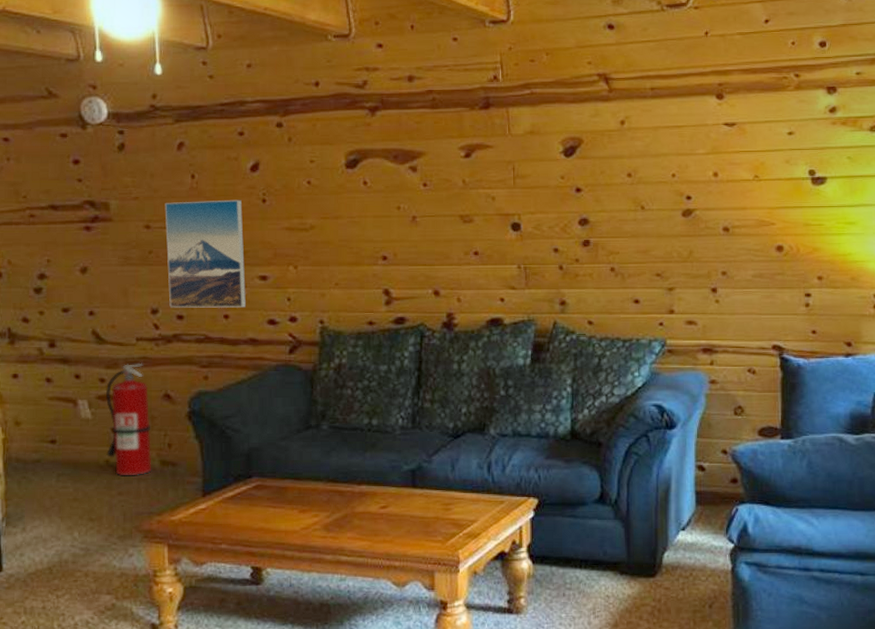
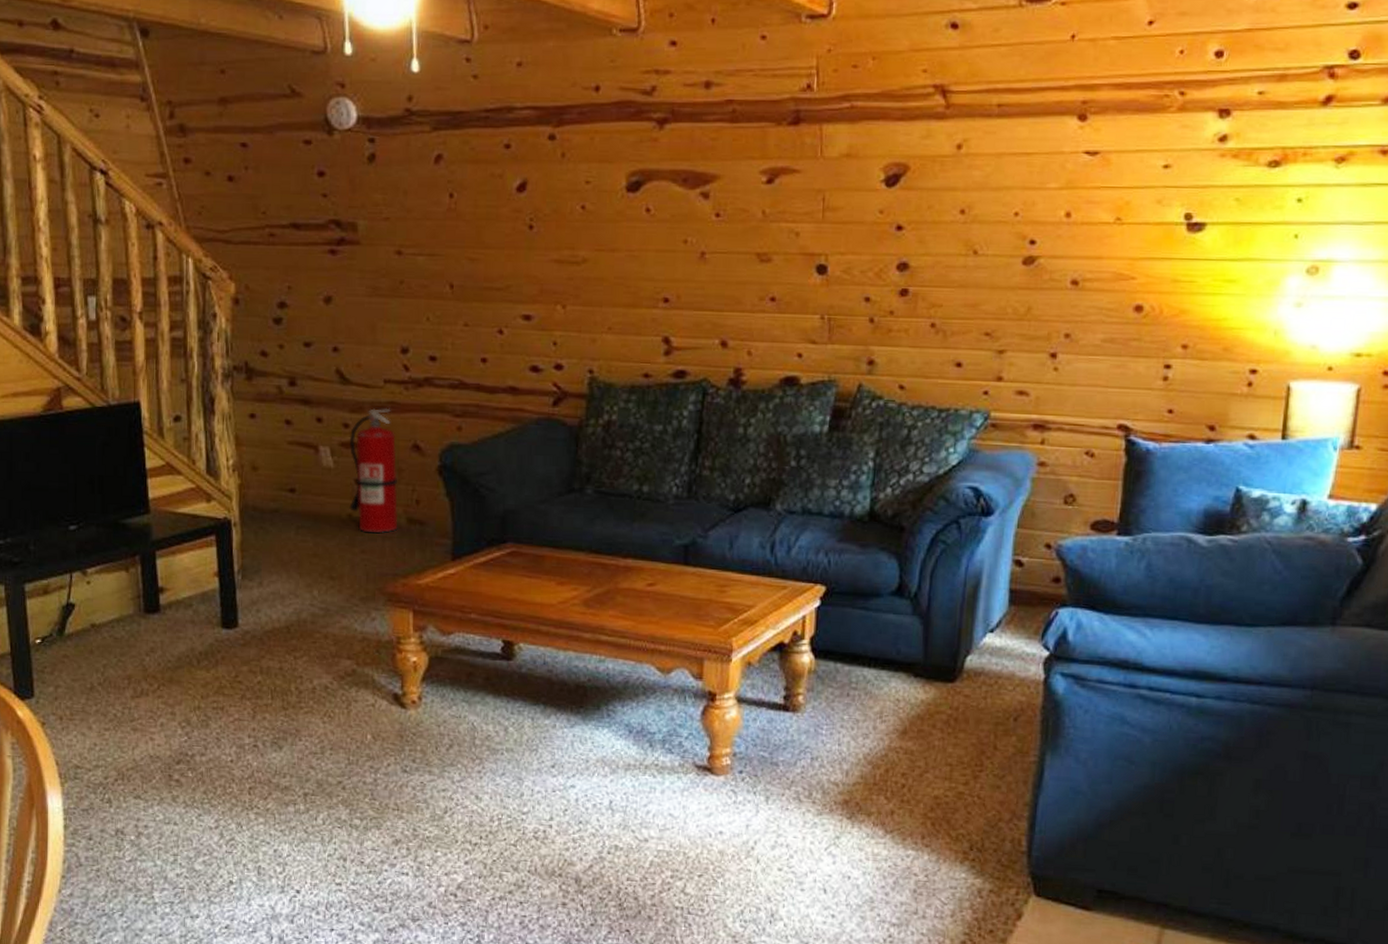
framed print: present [165,199,247,308] -> none [418,224,507,351]

